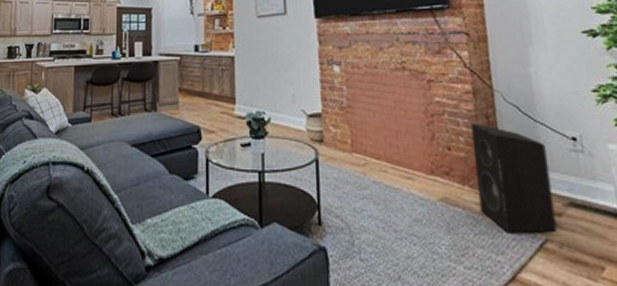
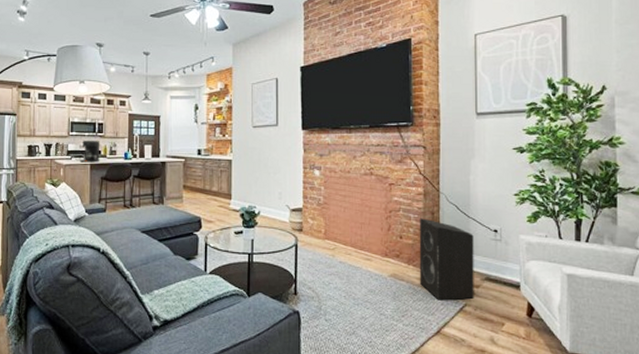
coffee maker: none [63,39,86,64] -> present [80,141,100,163]

